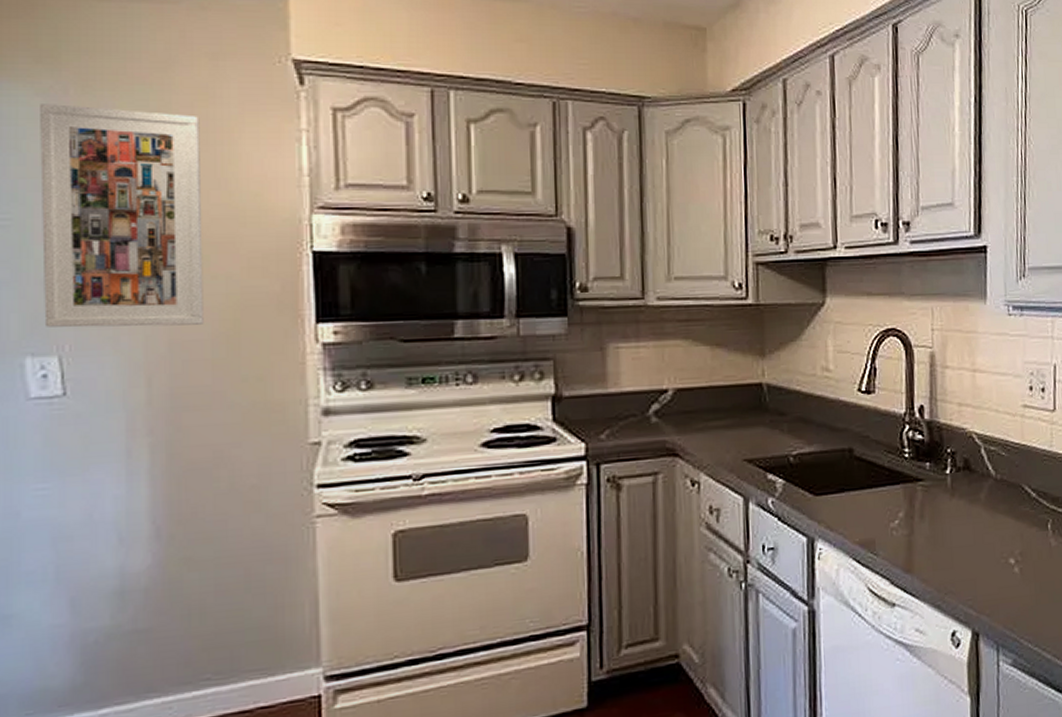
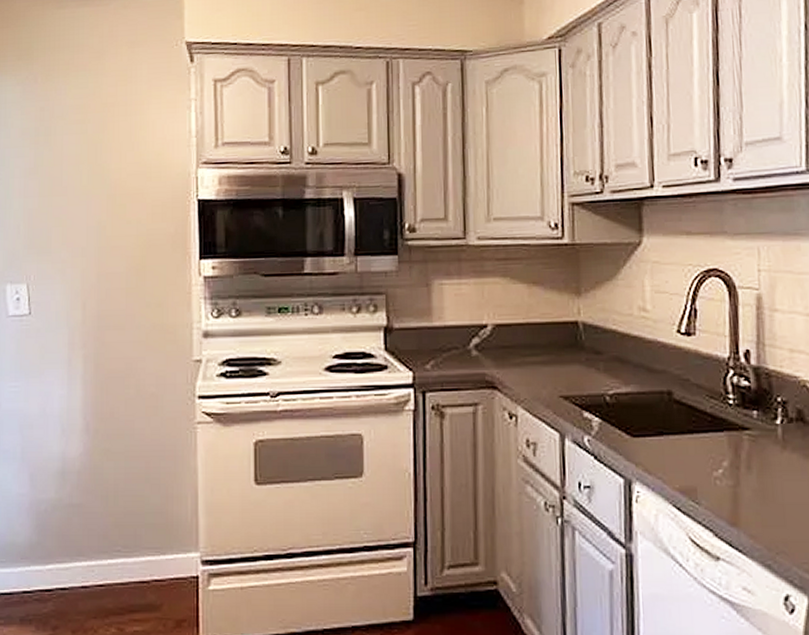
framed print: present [40,104,204,328] -> none [19,90,122,262]

